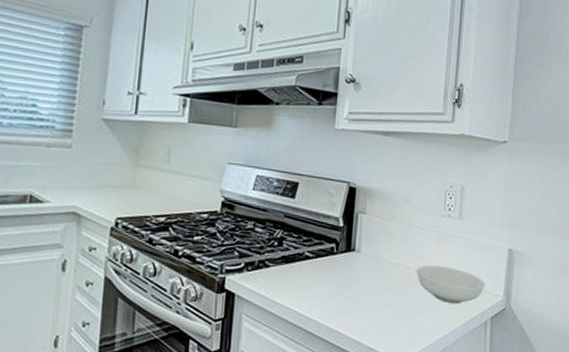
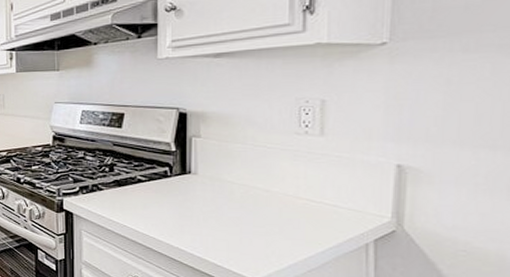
bowl: present [416,265,486,304] -> none [266,185,364,225]

